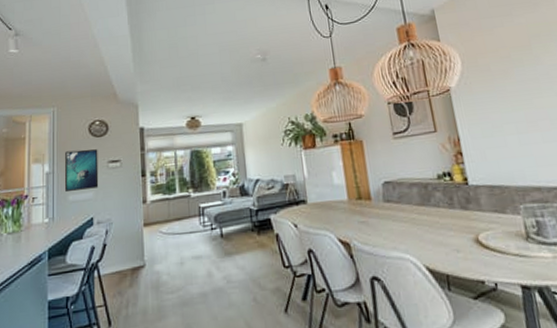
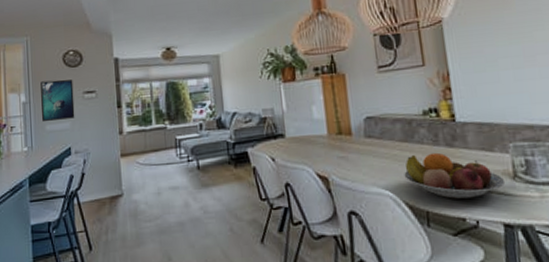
fruit bowl: none [423,215,520,262] -> present [404,152,506,199]

